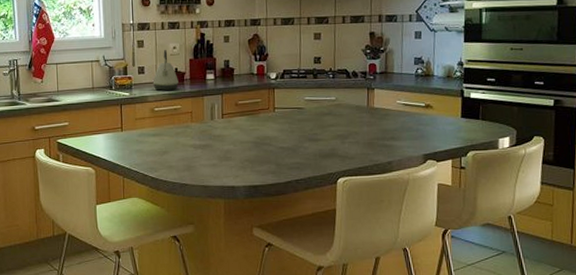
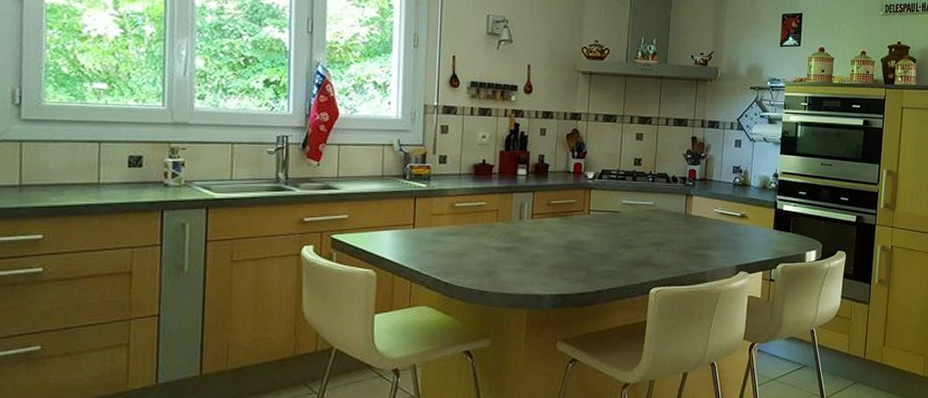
kettle: present [152,49,179,92] -> none [455,137,486,185]

